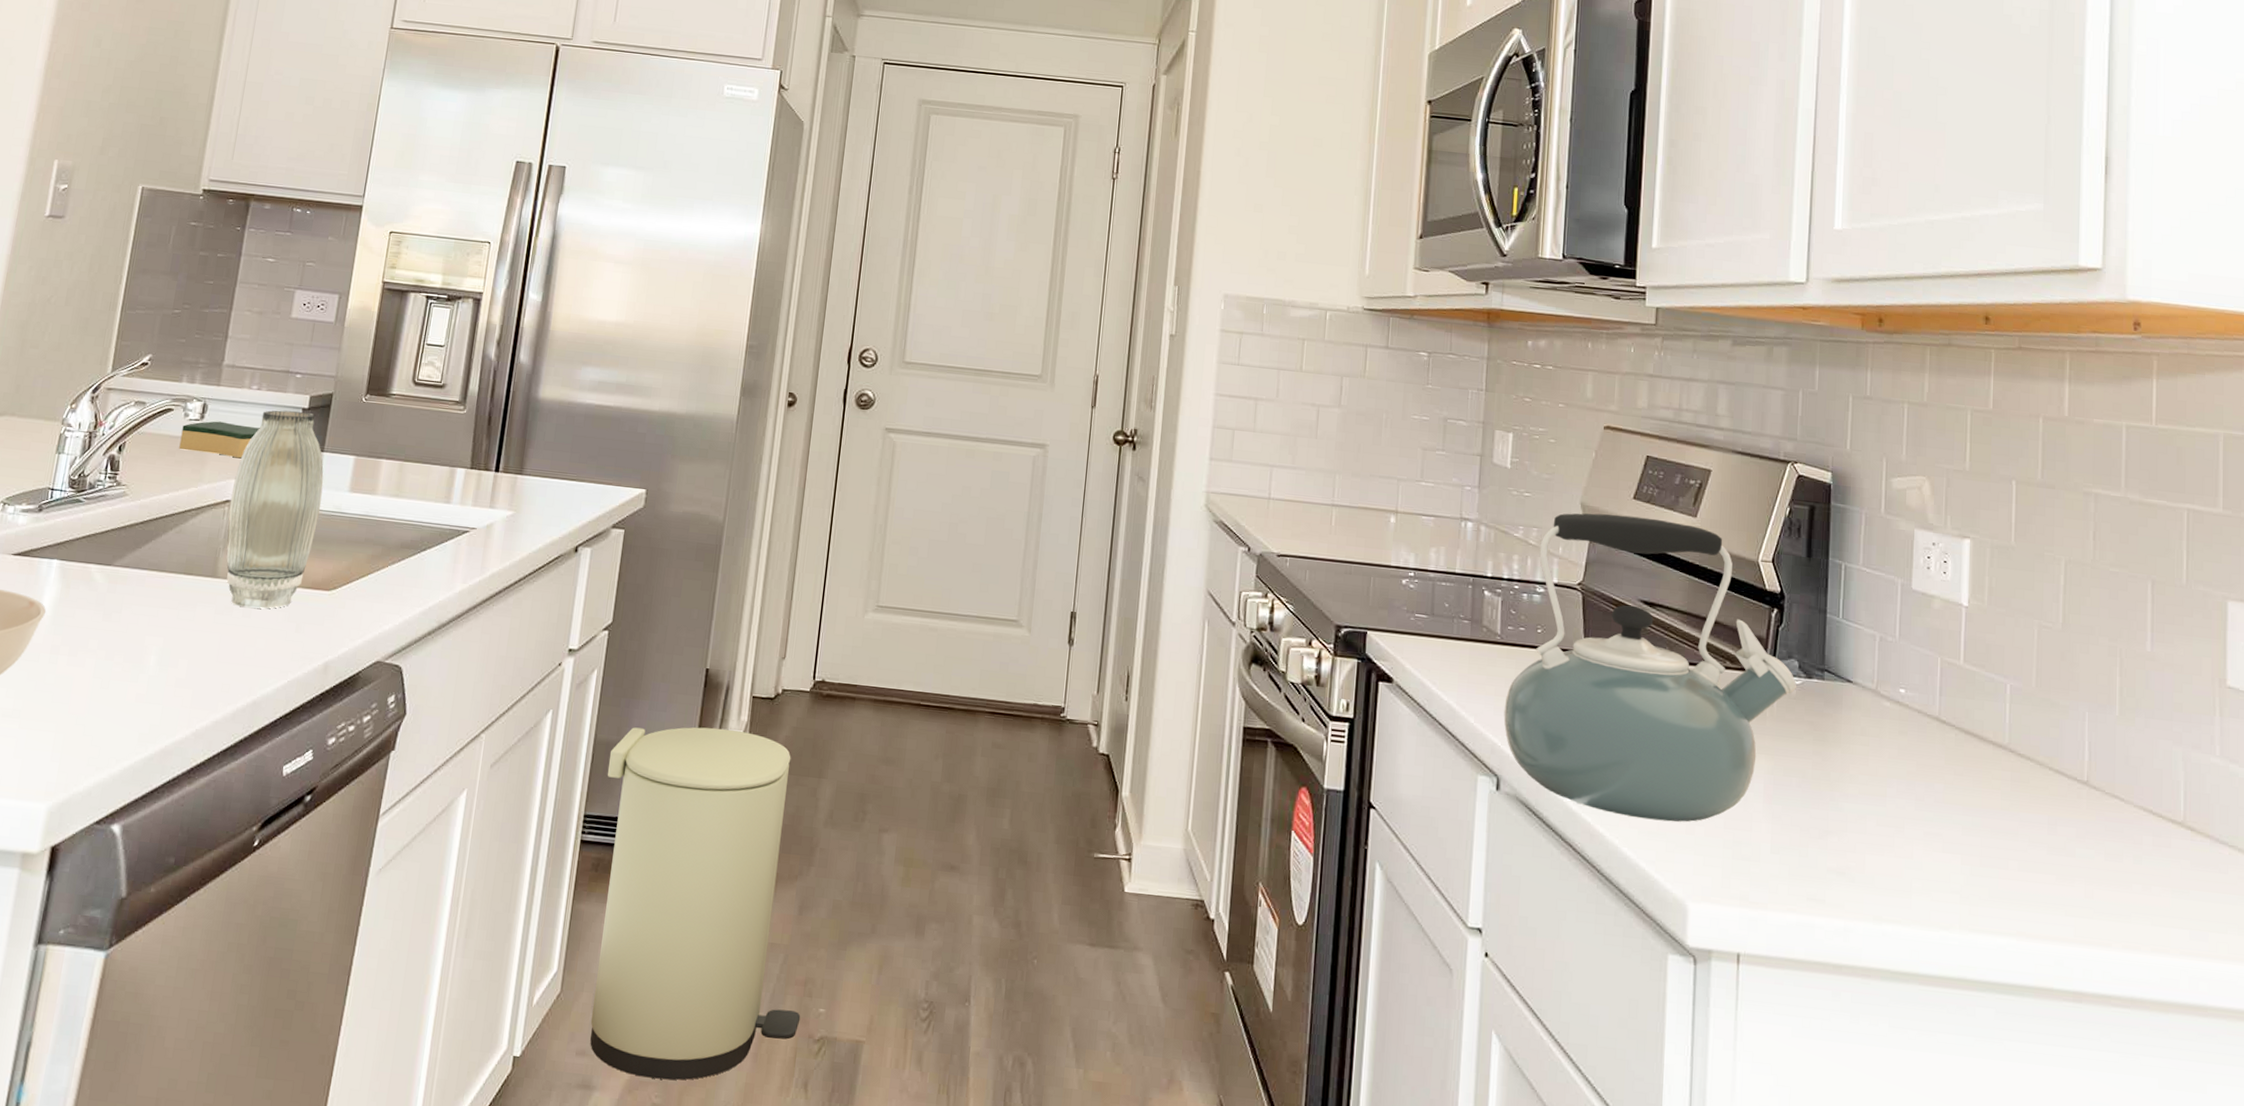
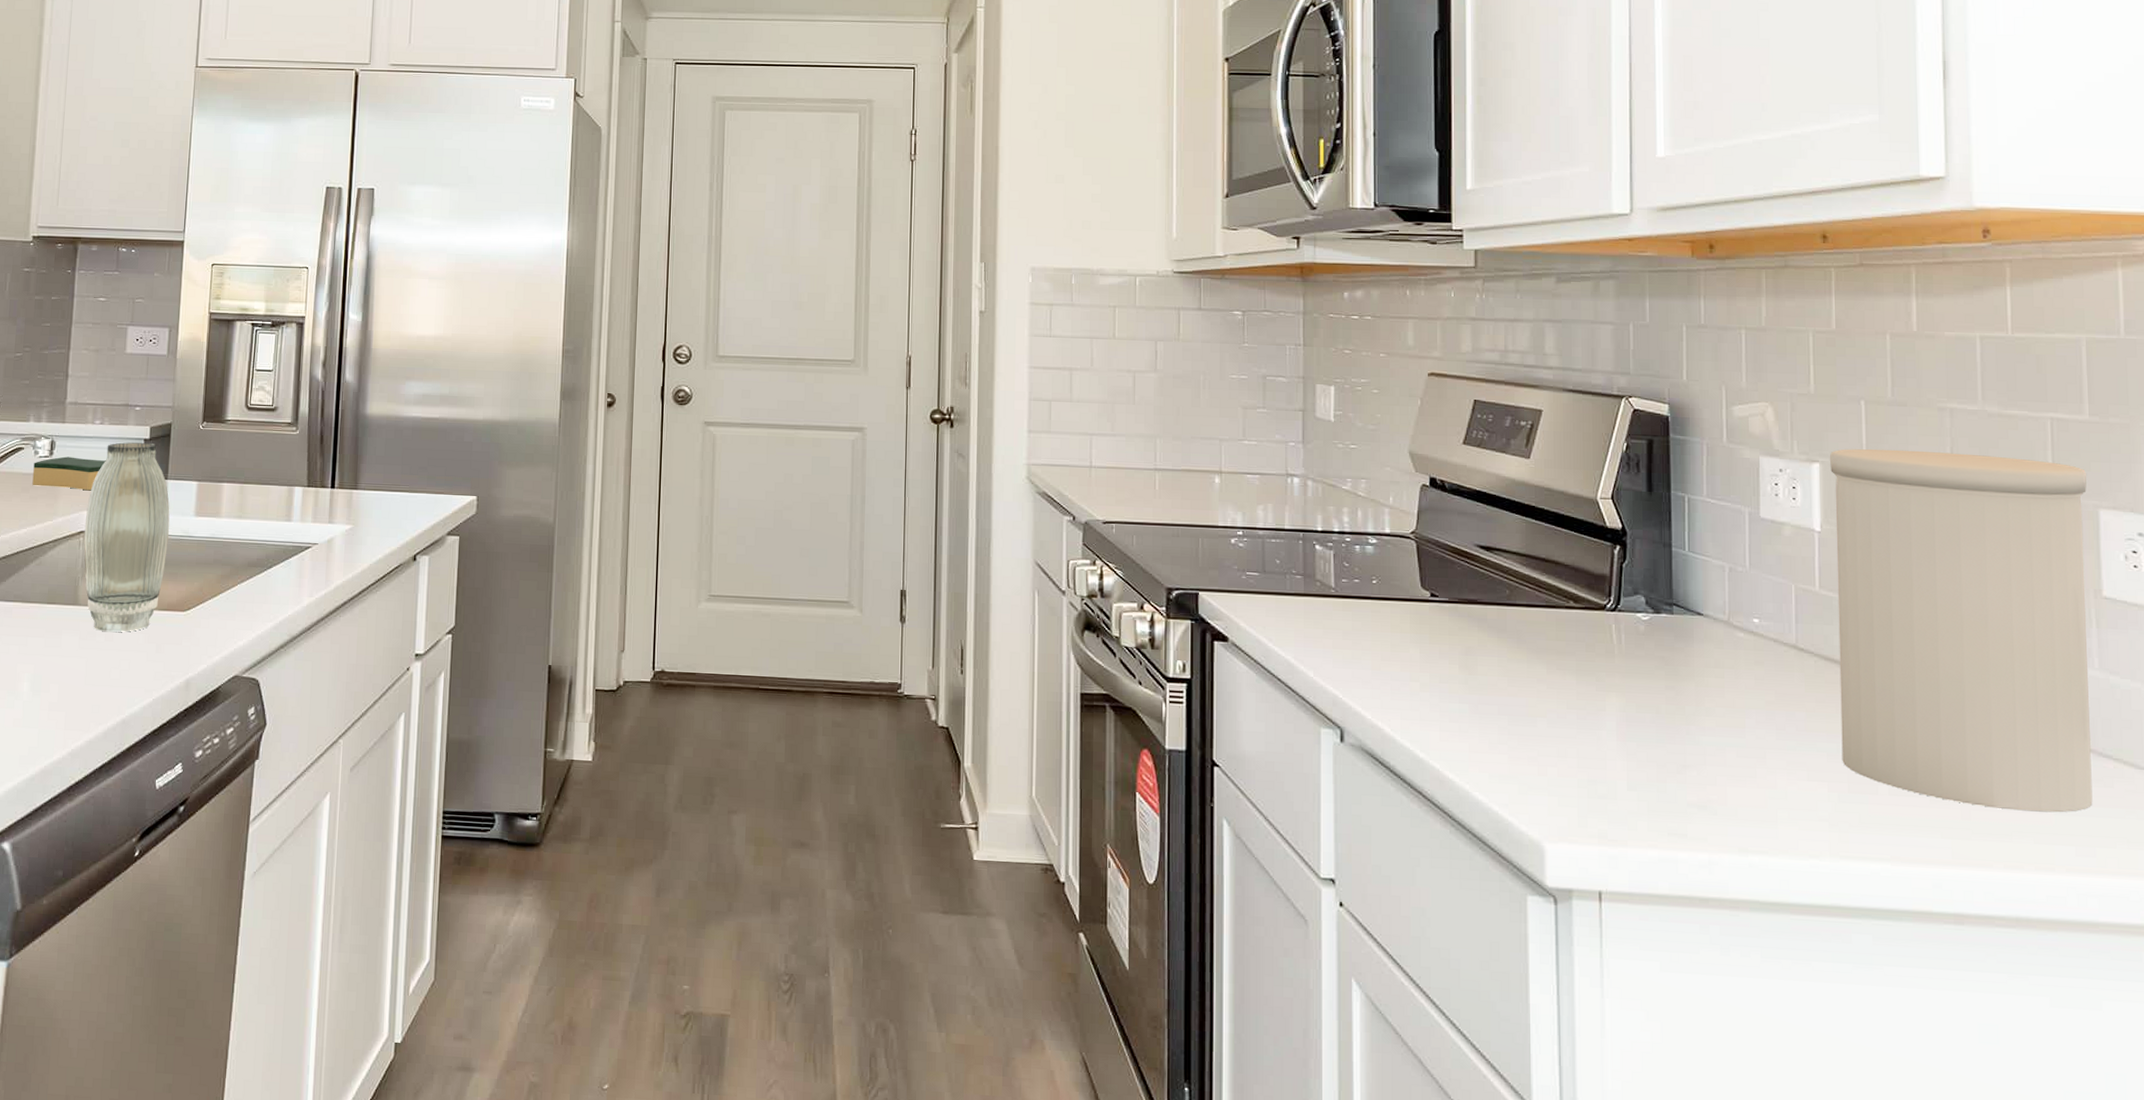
pedal bin: present [590,727,801,1080] -> none [461,721,666,1060]
kettle: present [1503,513,1797,822] -> none [1343,460,1645,764]
canister: none [1976,527,2218,897] -> present [1830,448,2093,813]

